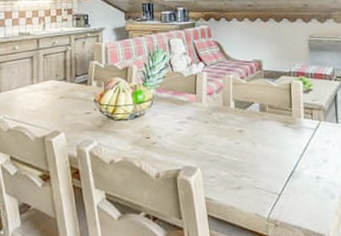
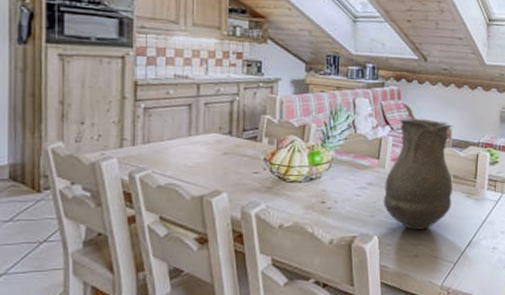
vase: none [203,53,270,162] -> present [383,117,454,231]

